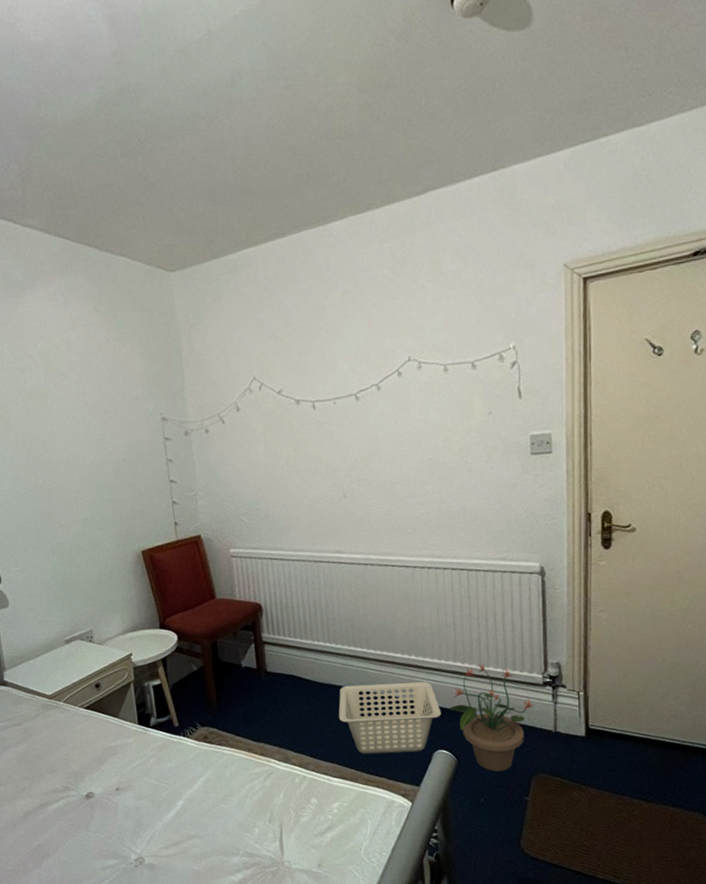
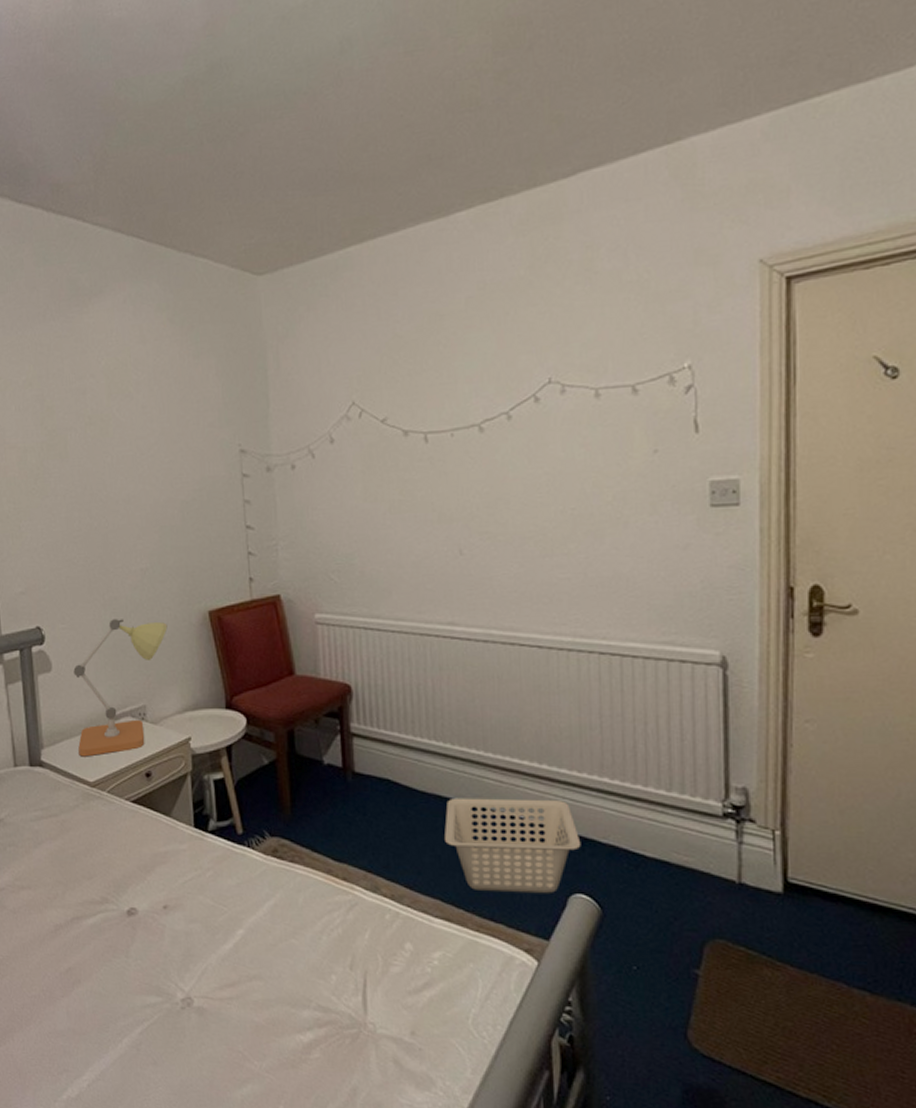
desk lamp: none [28,560,108,675] -> present [73,619,168,757]
potted plant: present [449,663,535,772] -> none [591,781,712,931]

